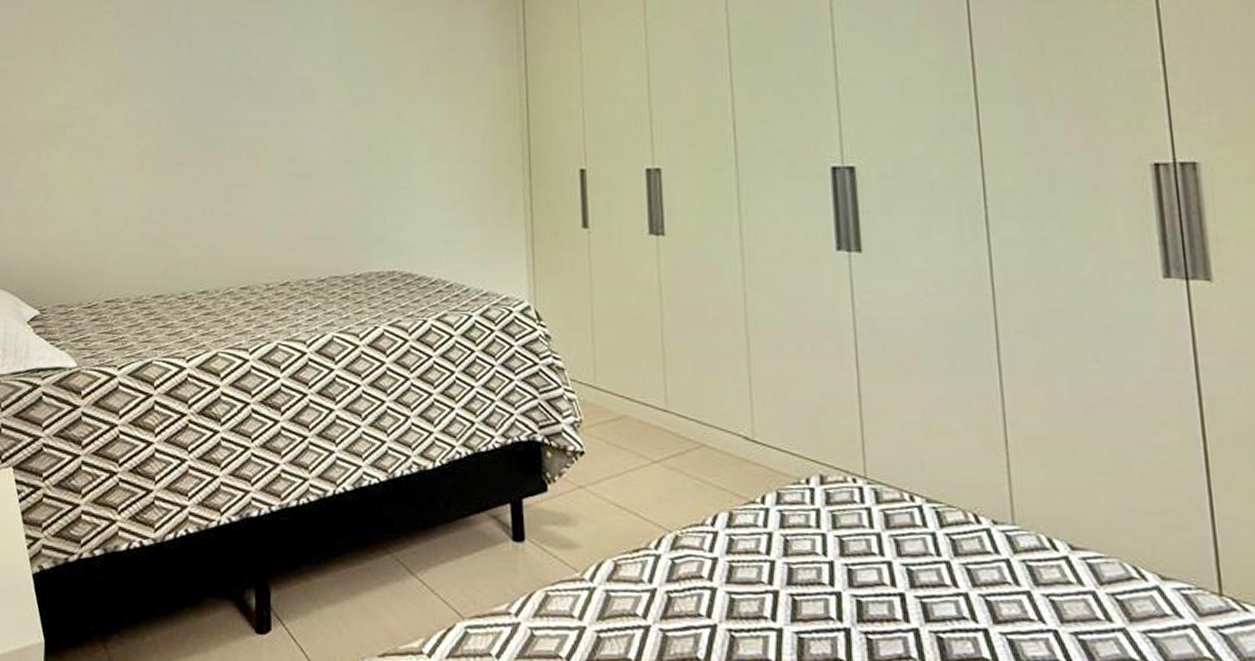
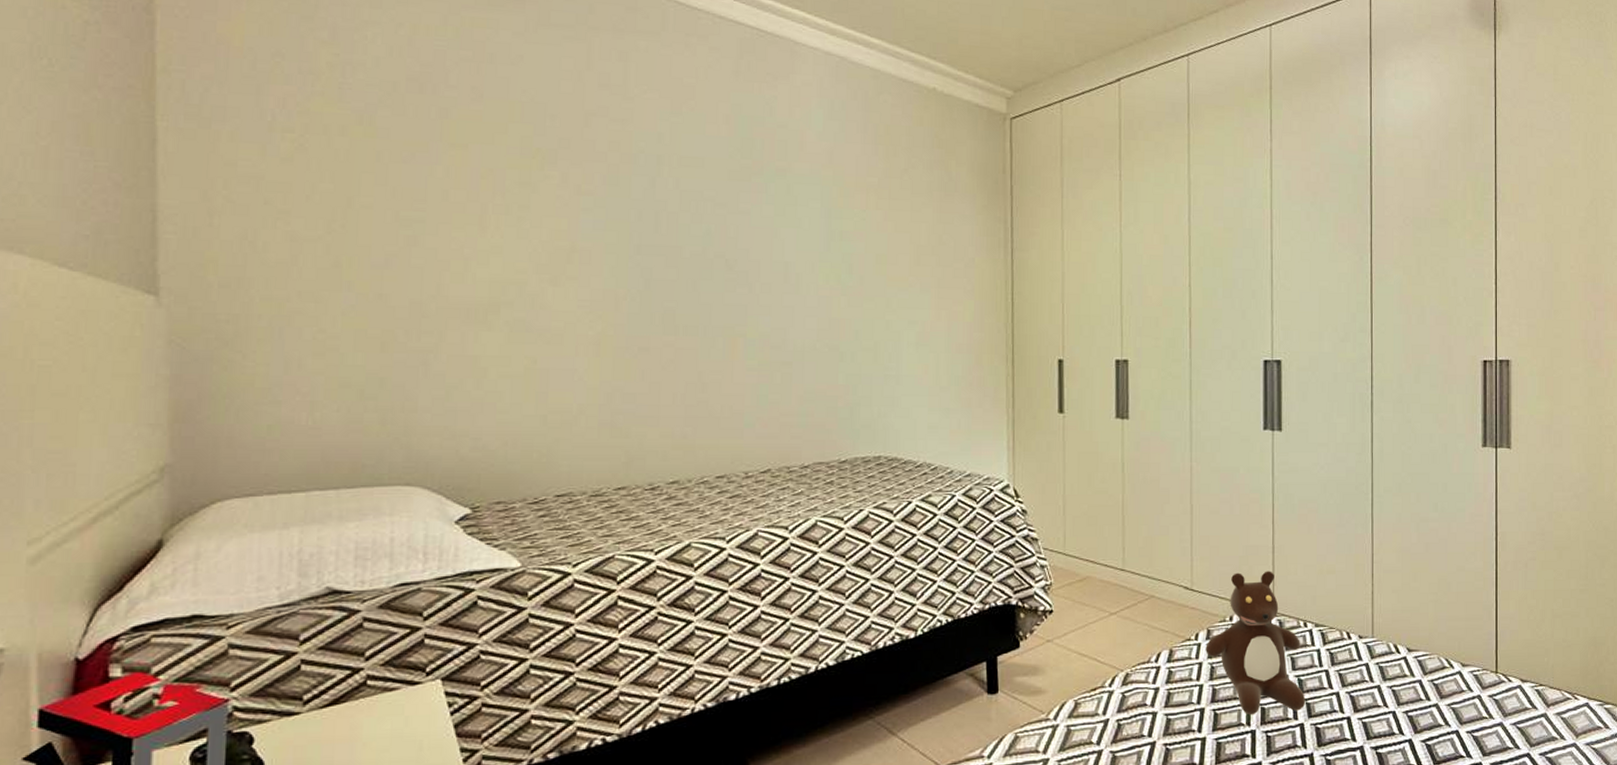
stuffed animal: none [776,424,920,611] -> present [1205,571,1306,715]

